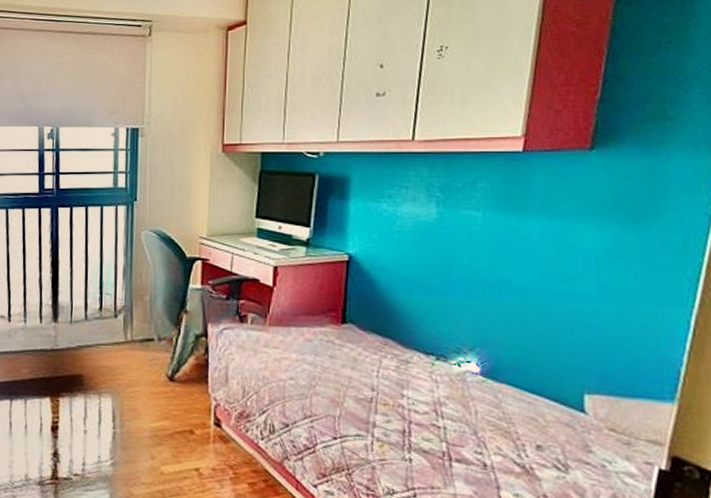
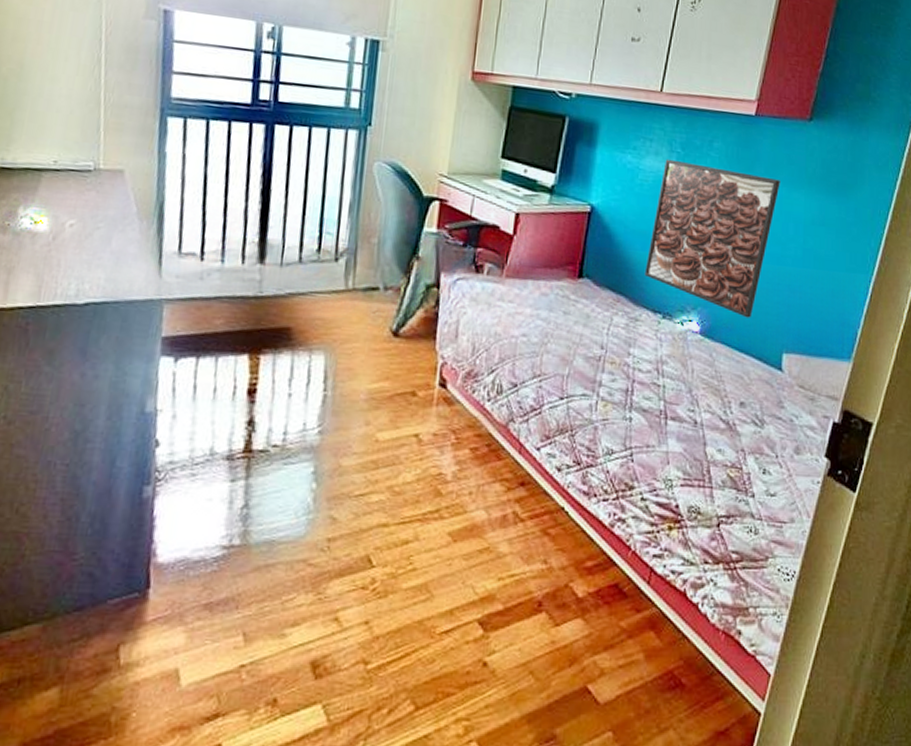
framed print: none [412,204,562,358] -> present [644,159,781,318]

